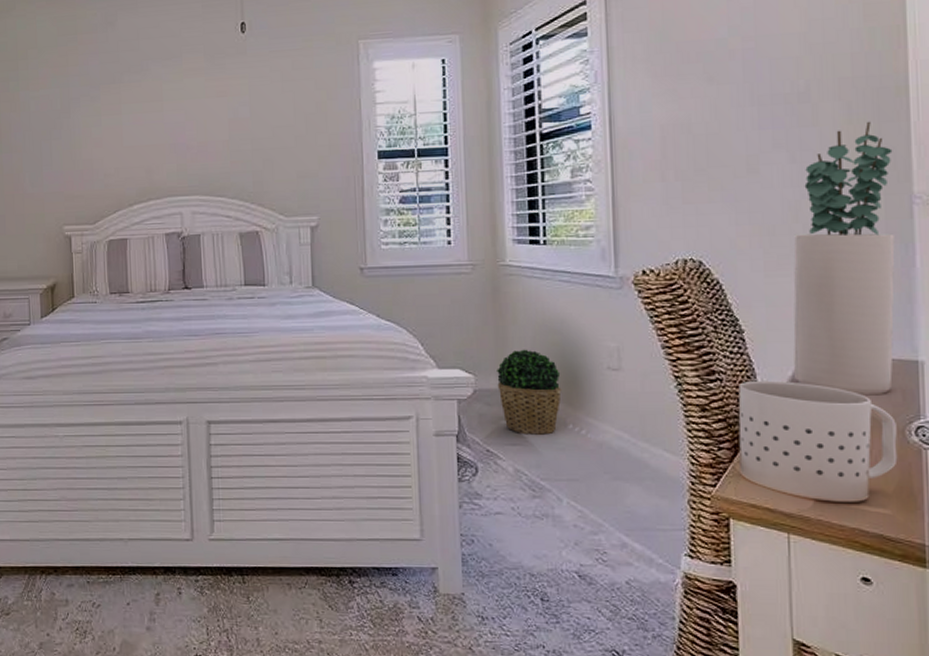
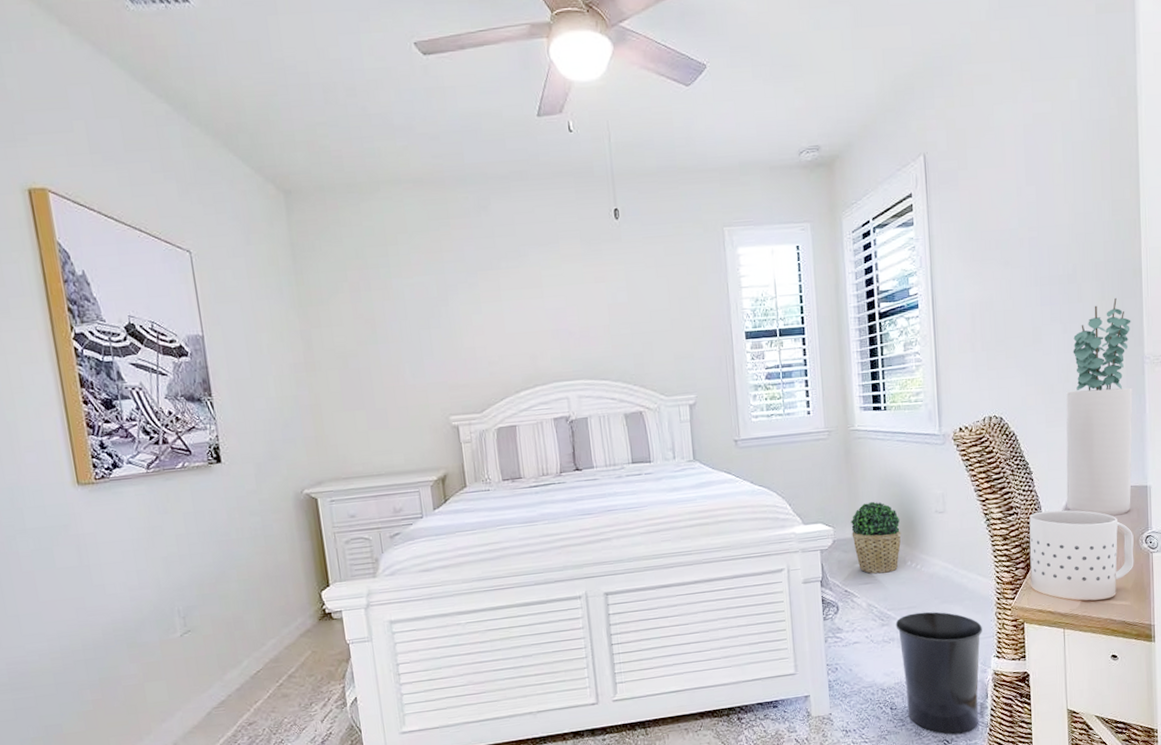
waste bin: none [550,487,669,645] -> present [895,611,982,734]

